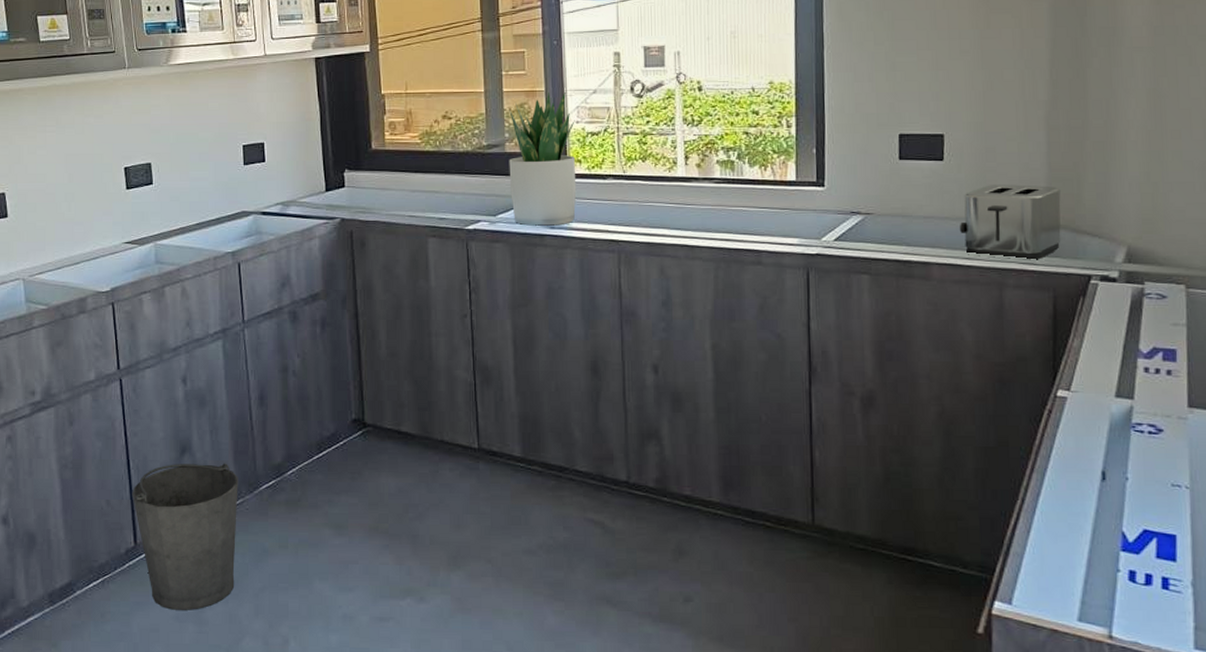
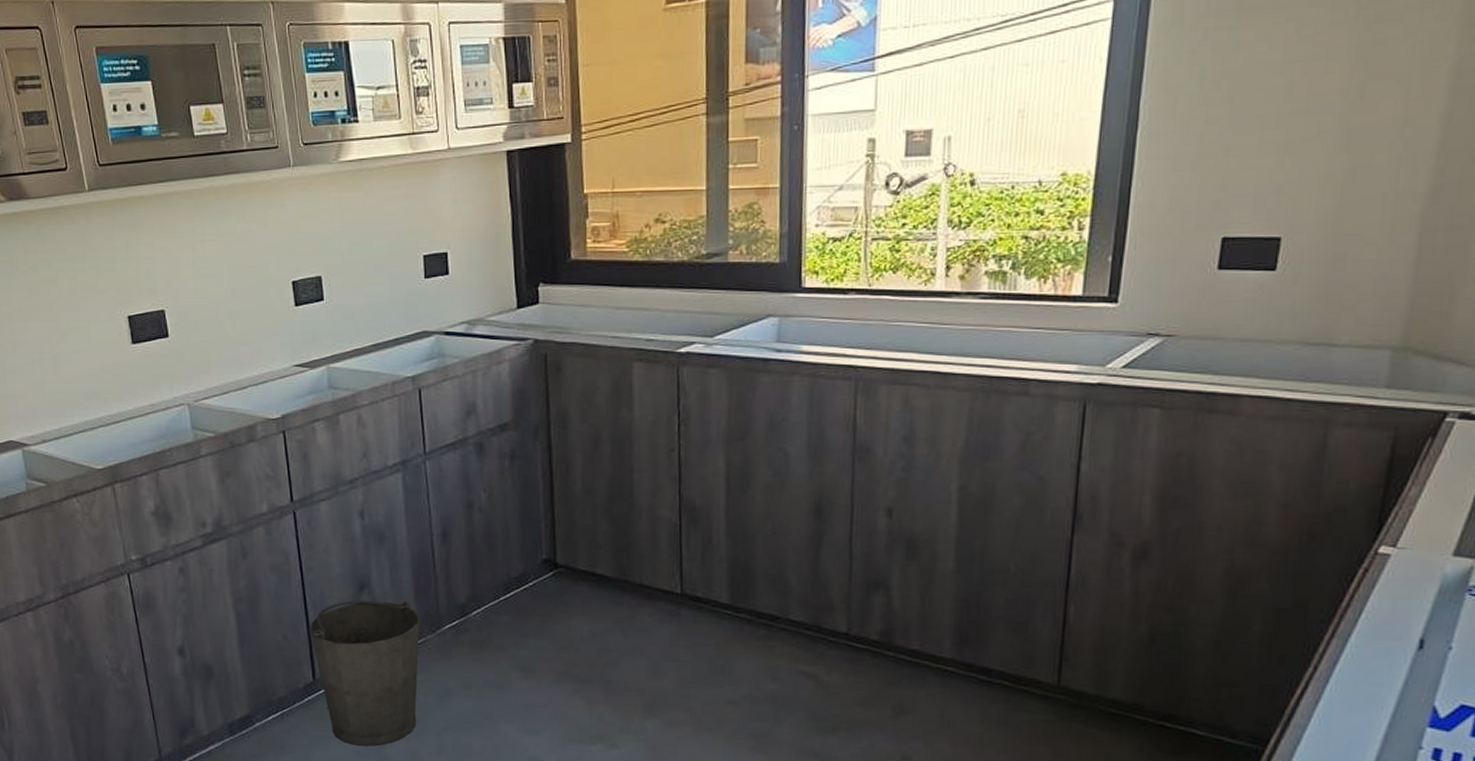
planter: present [509,91,577,226] -> none [731,188,814,349]
toaster: present [959,184,1061,260] -> none [1283,300,1425,393]

